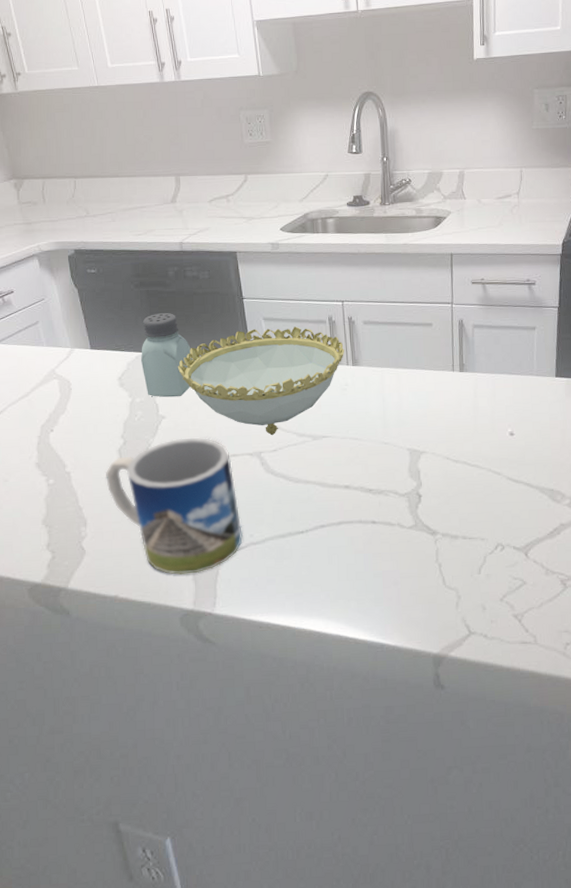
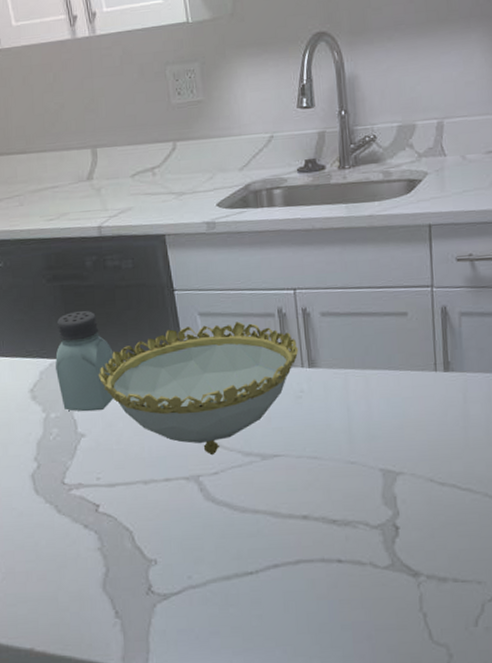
mug: present [105,437,243,575] -> none [16,459,179,624]

